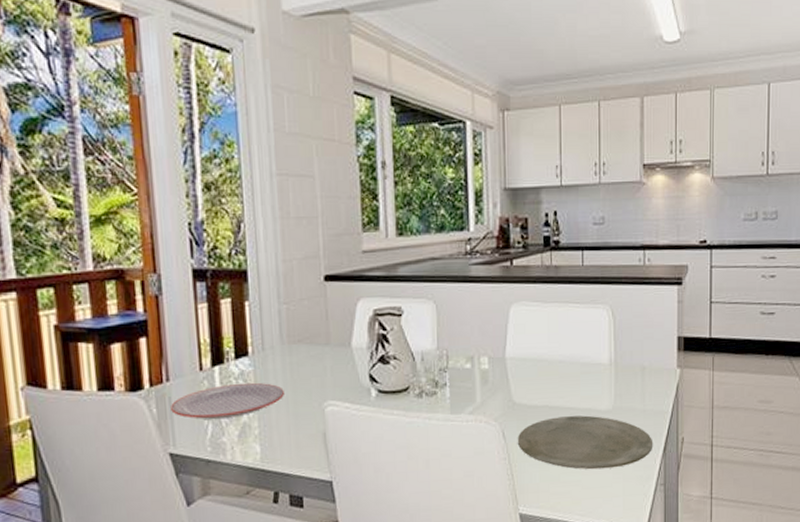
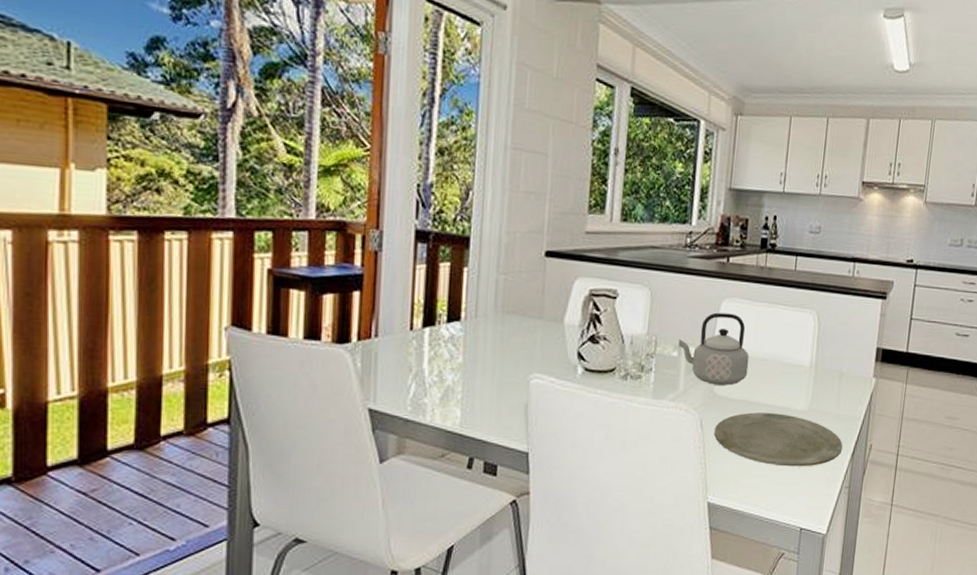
plate: present [171,382,284,420] -> none [376,346,492,381]
teapot: none [470,318,546,393] -> present [678,312,750,386]

